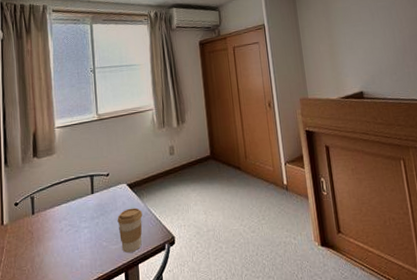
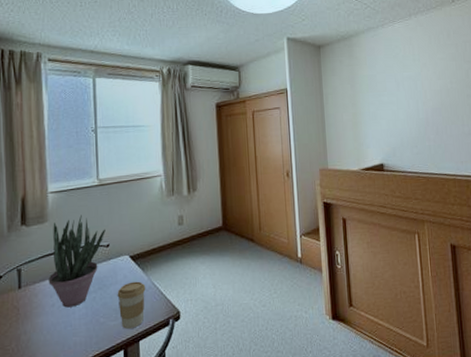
potted plant: none [57,146,105,232] -> present [48,214,106,308]

